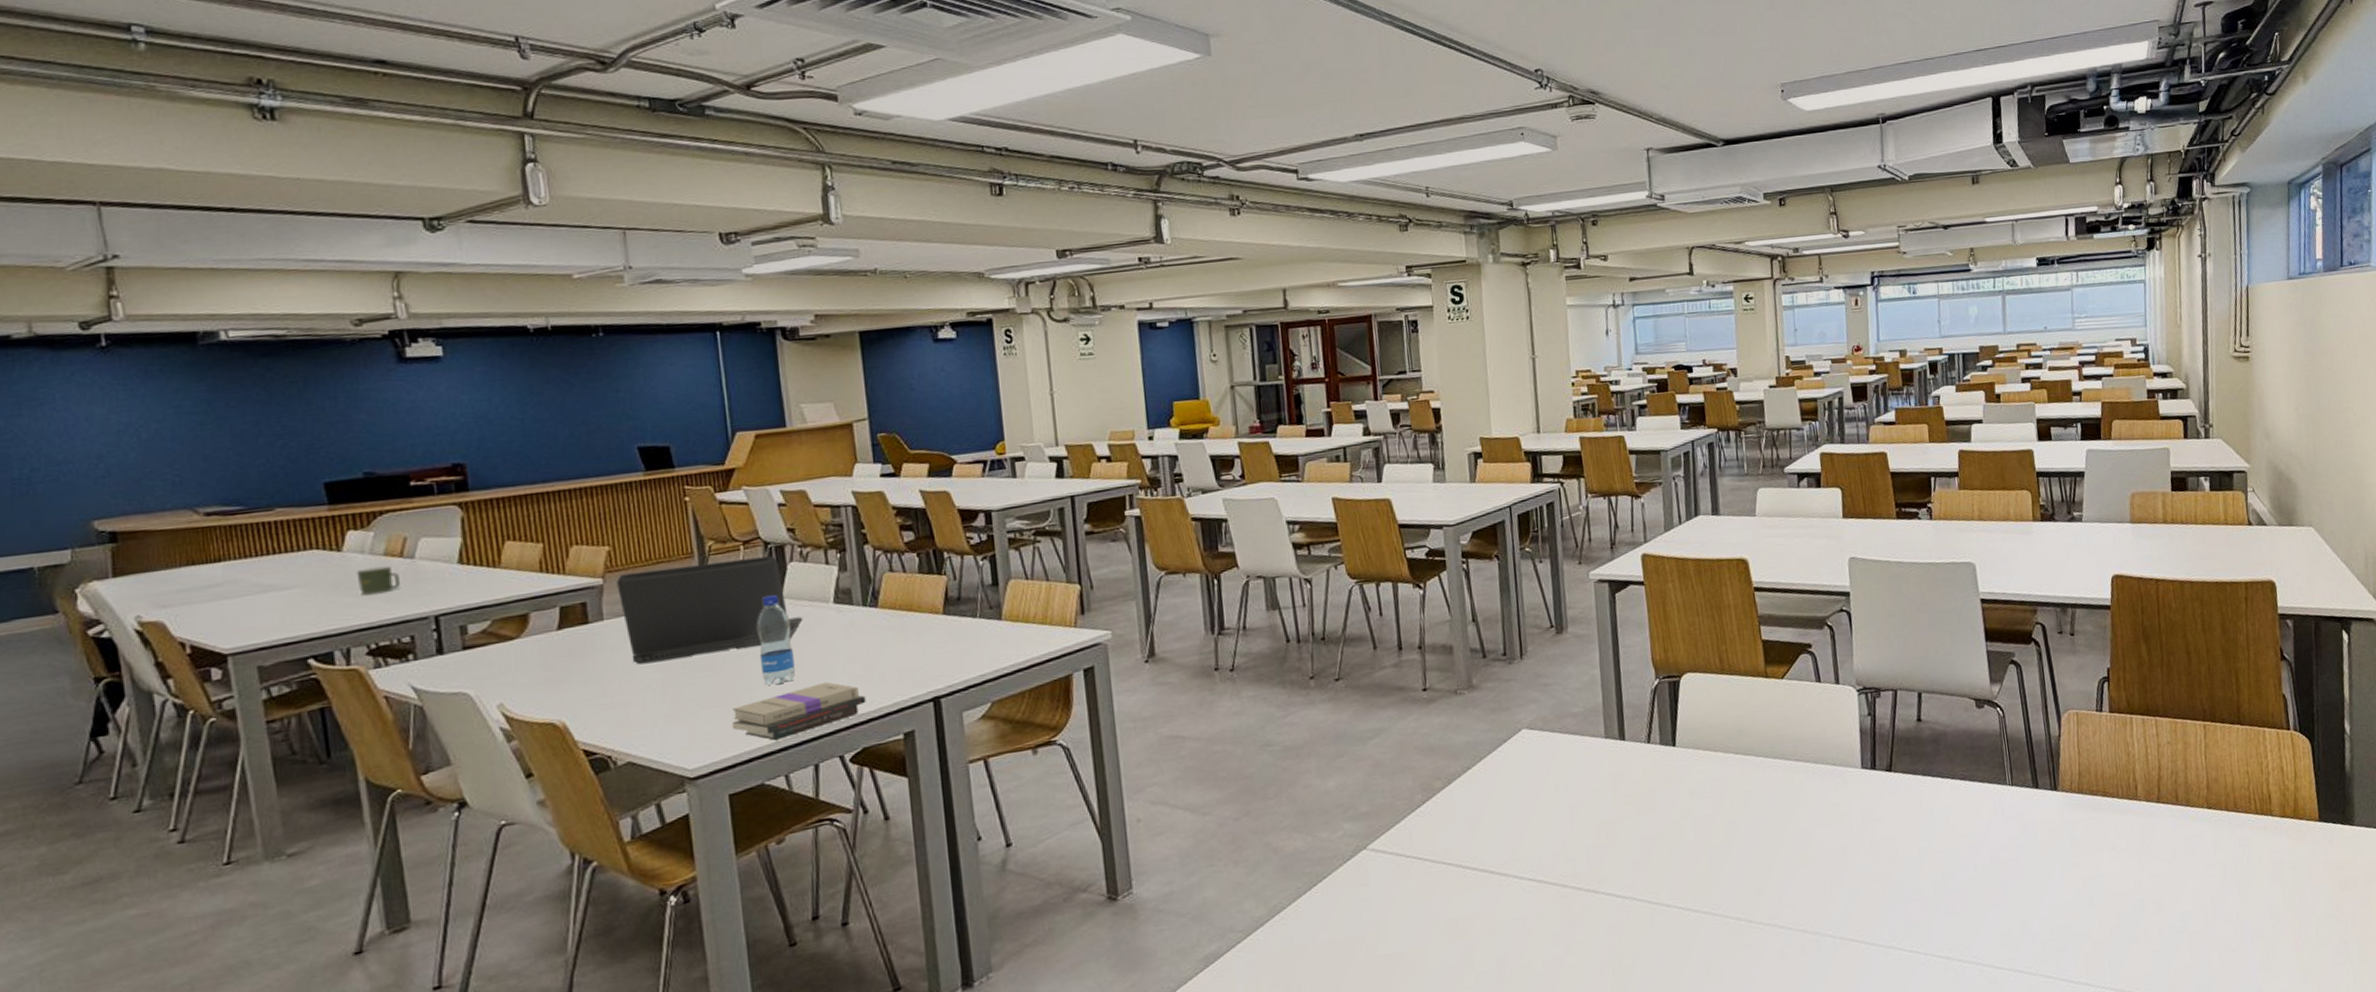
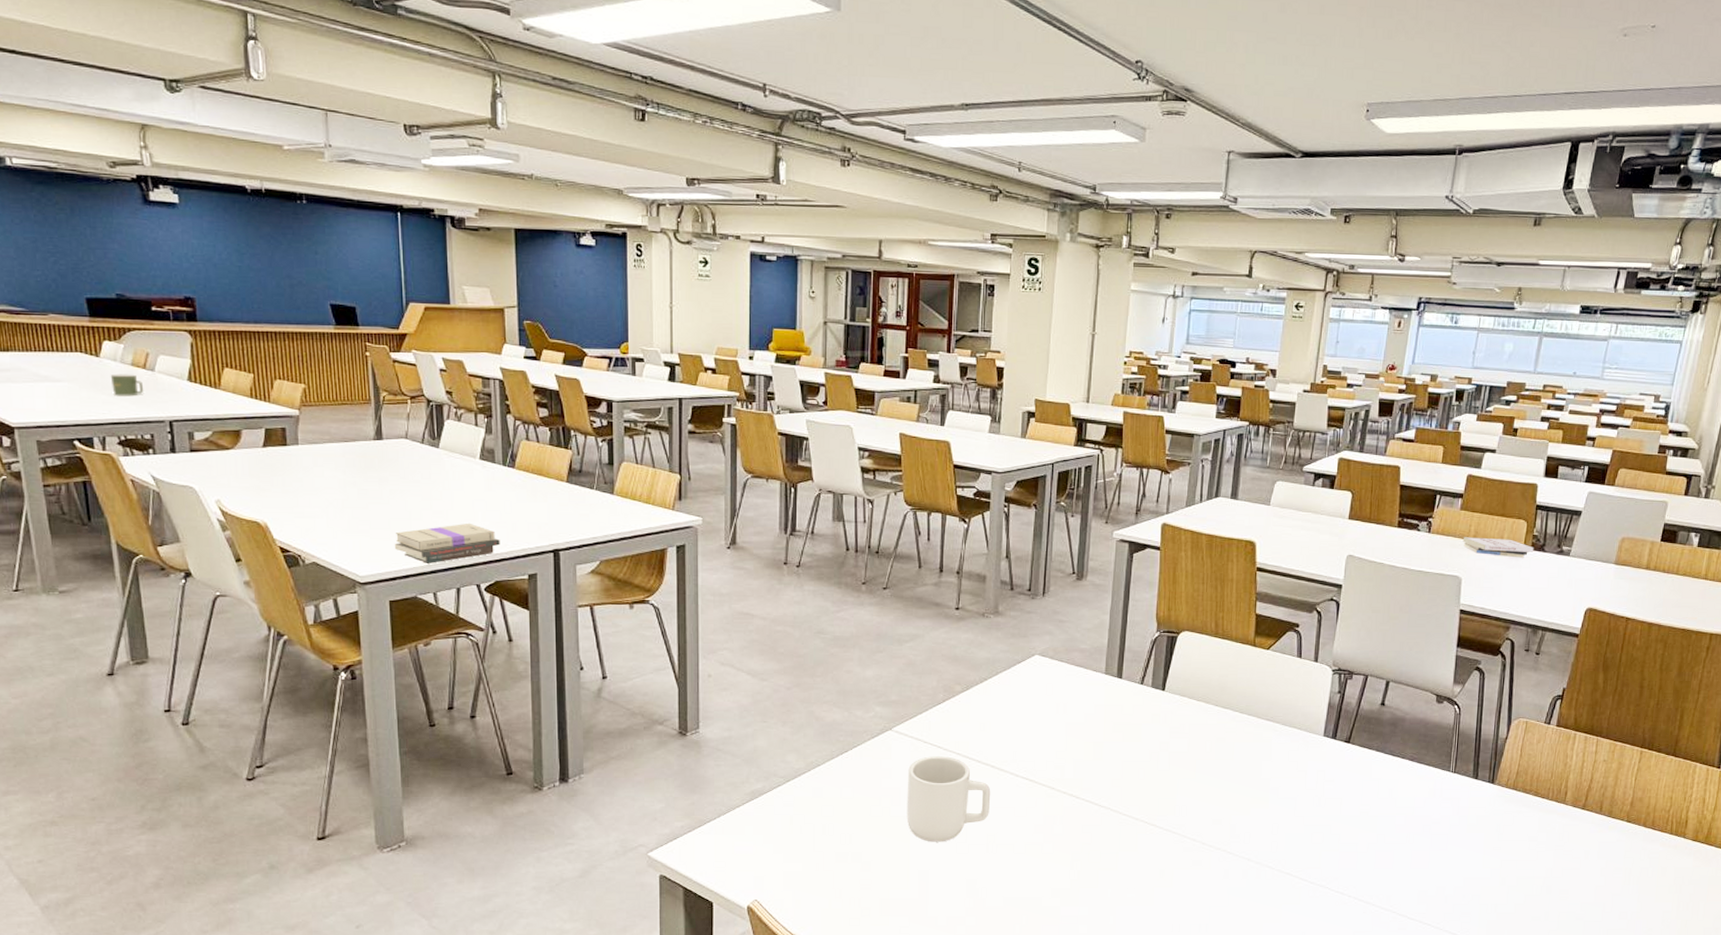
laptop computer: present [616,556,804,665] -> none [310,409,455,486]
bottle: present [756,595,796,685] -> none [418,445,447,519]
mug: none [1392,869,1496,980] -> present [906,756,991,842]
books: none [1967,513,2045,535] -> present [1462,537,1534,558]

